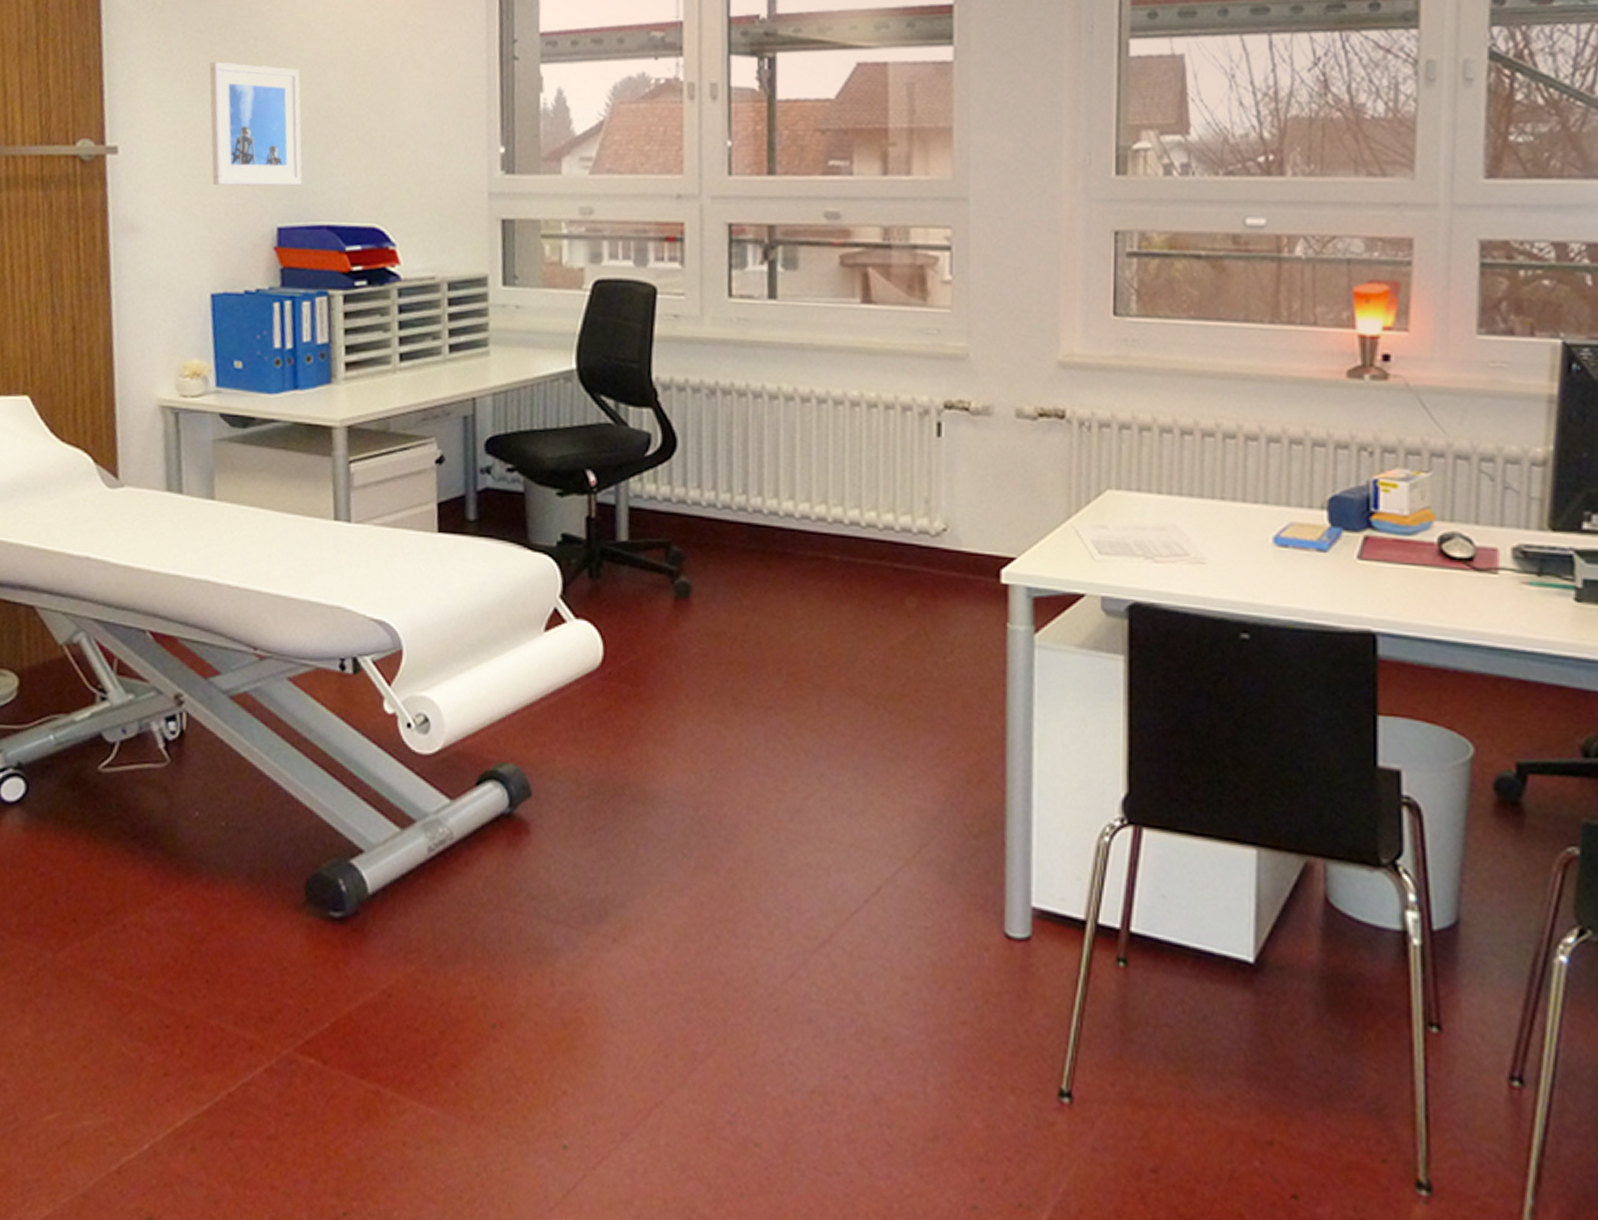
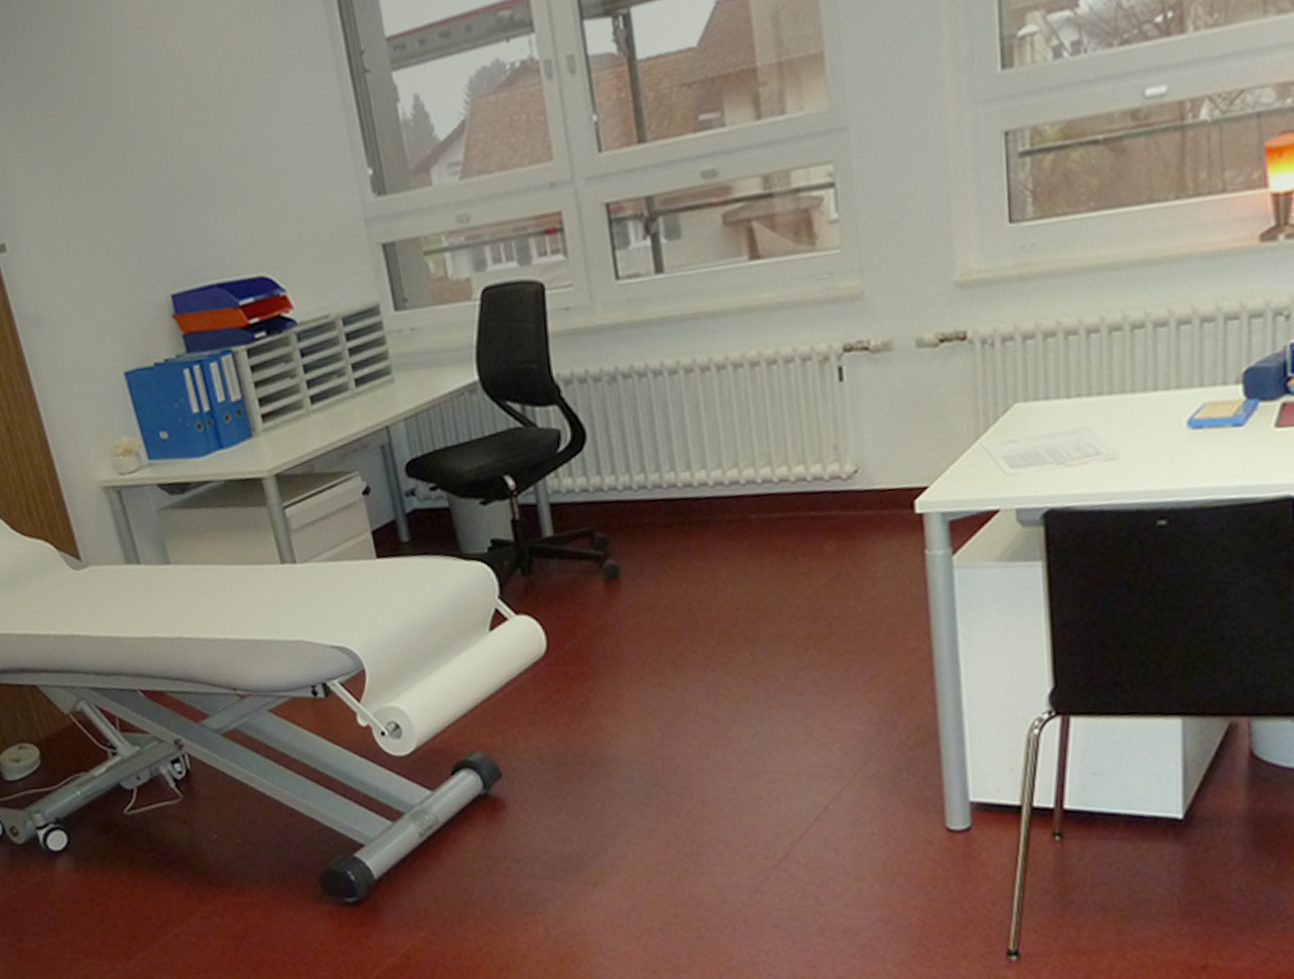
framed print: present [209,62,302,186] -> none [71,128,184,264]

